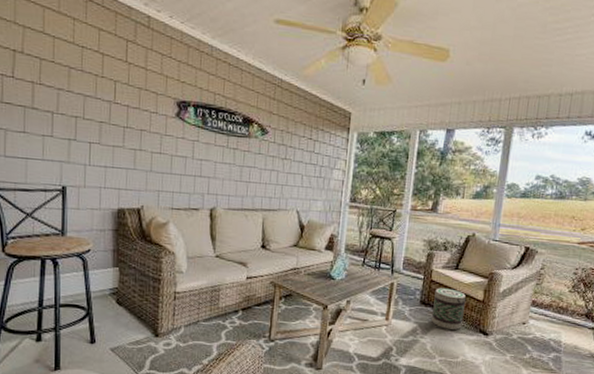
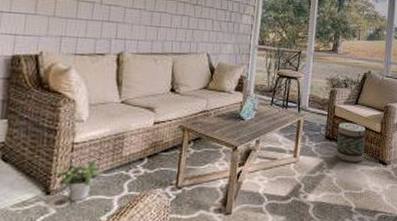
potted plant: none [162,310,200,345] -> present [56,161,101,201]

